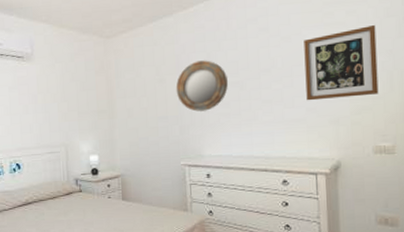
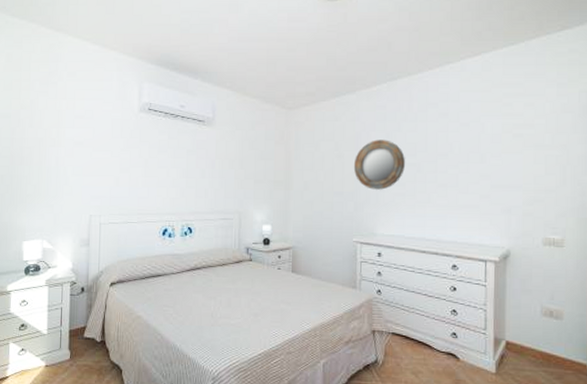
wall art: present [304,25,379,101] -> none [481,120,552,188]

